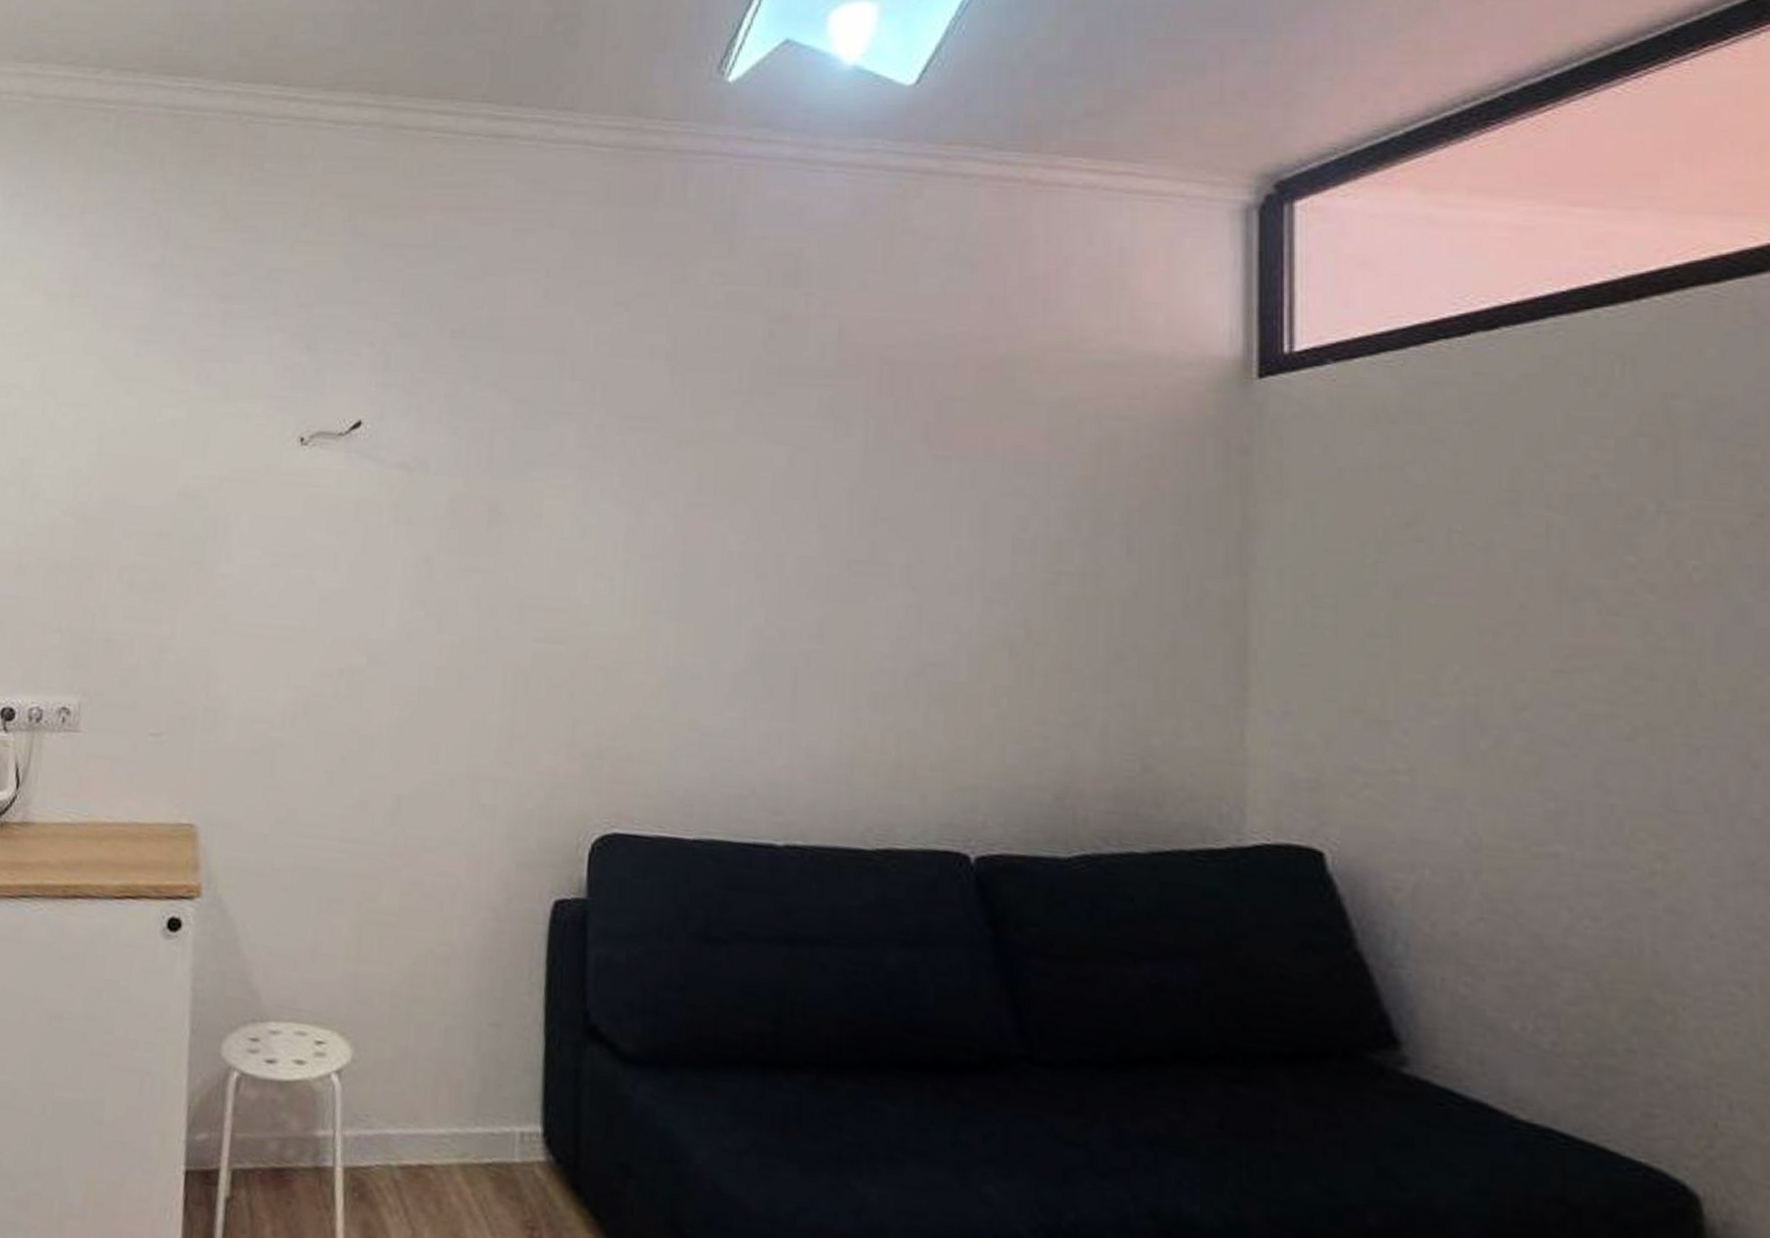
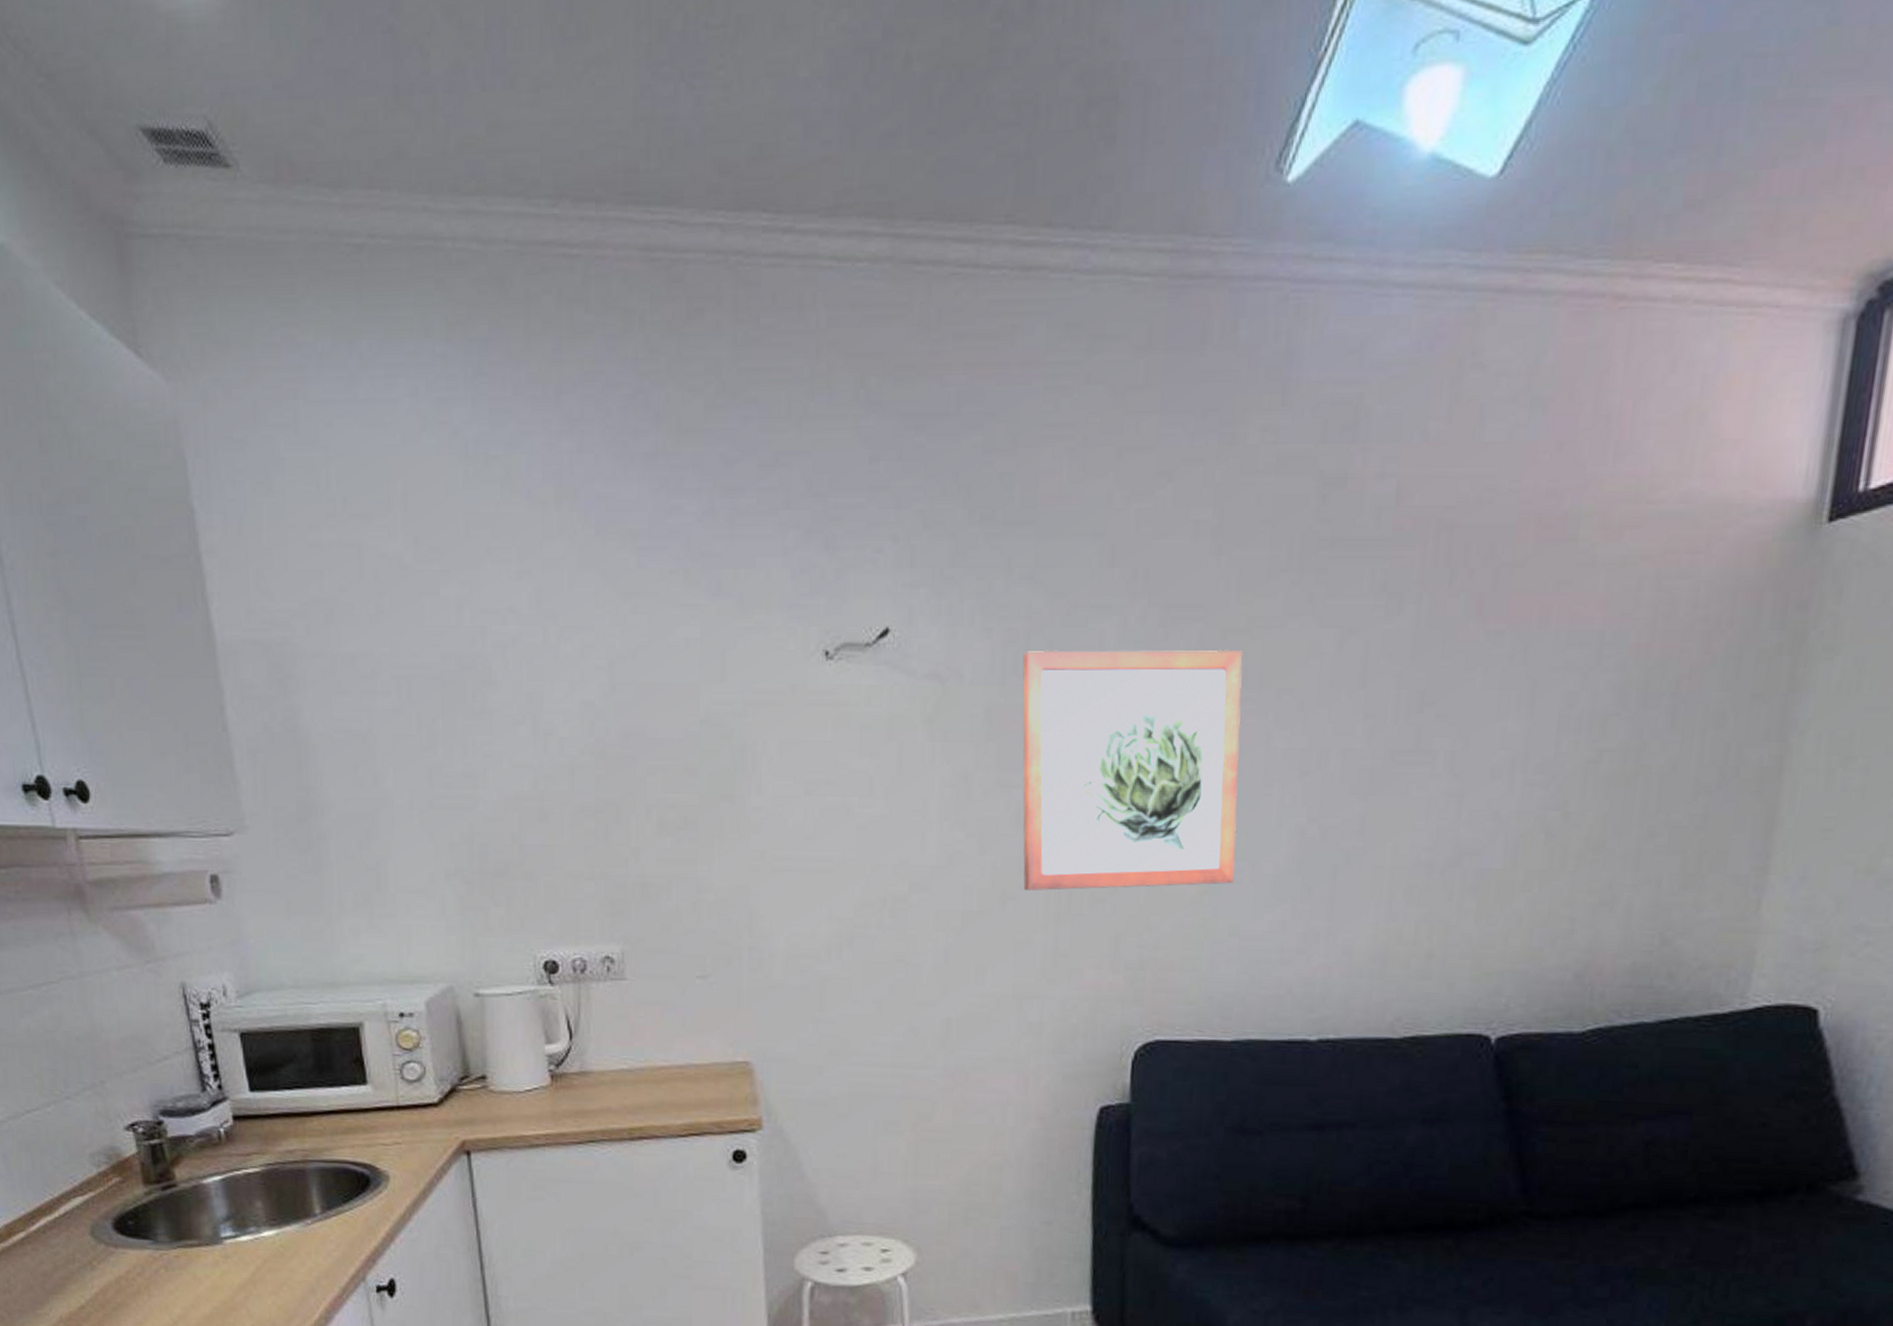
wall art: none [480,448,698,679] -> present [1022,650,1244,891]

